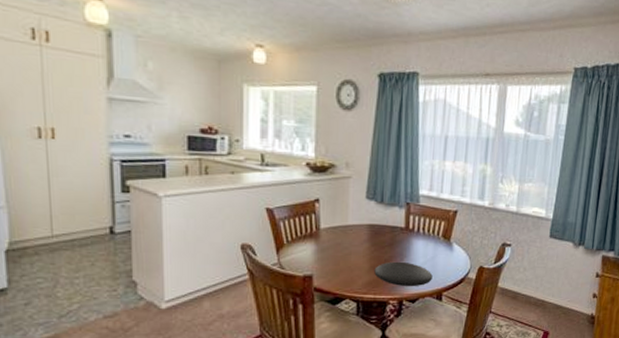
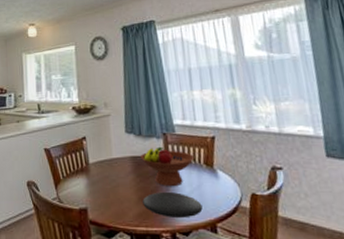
fruit bowl: none [378,216,434,256] -> present [140,146,195,186]

